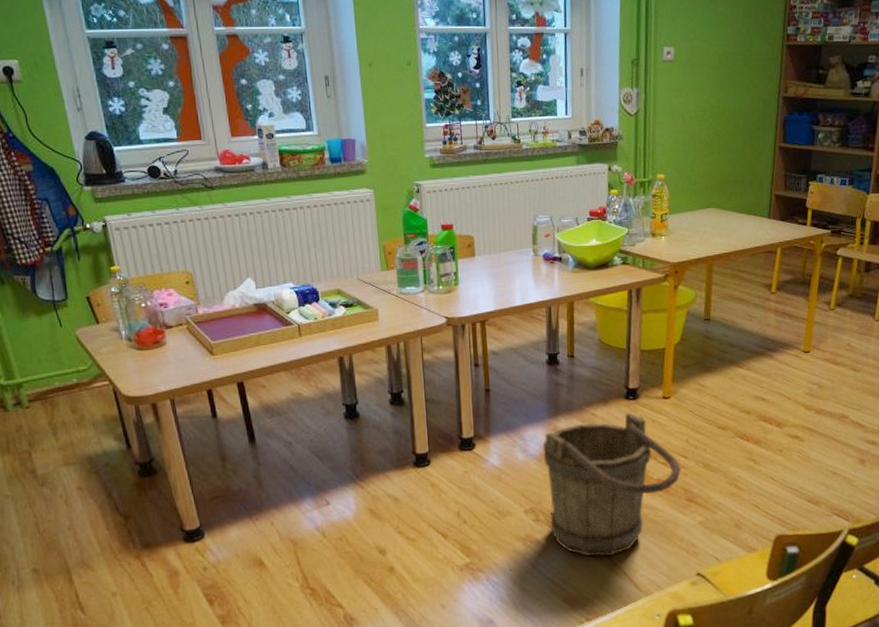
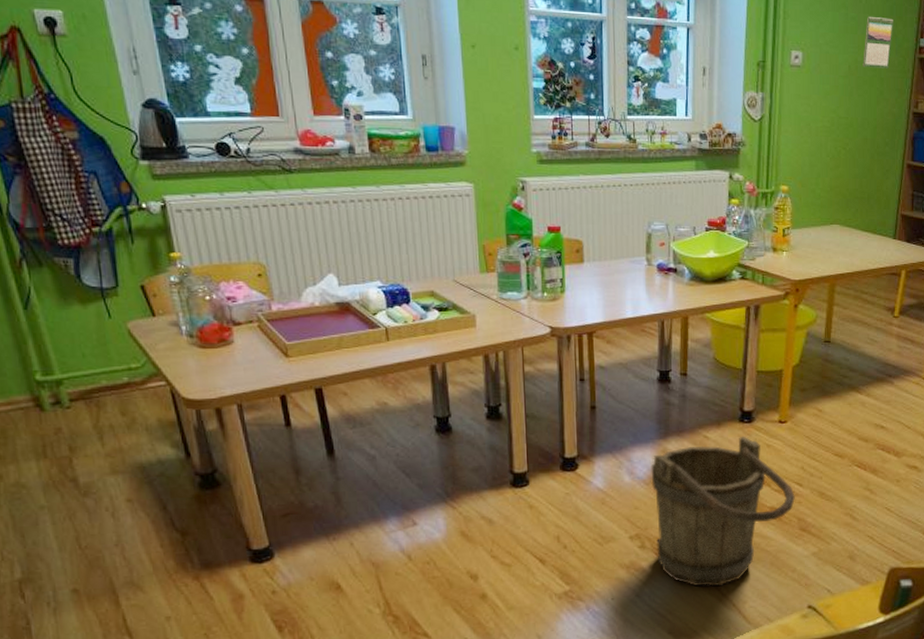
calendar: none [732,9,761,58] -> present [863,16,893,69]

